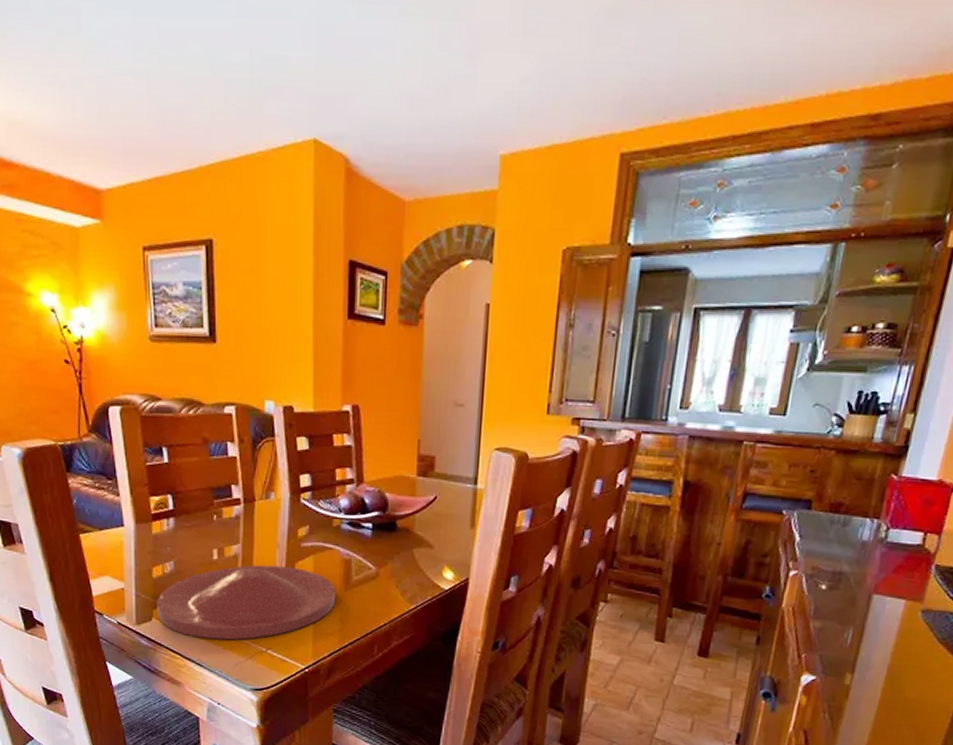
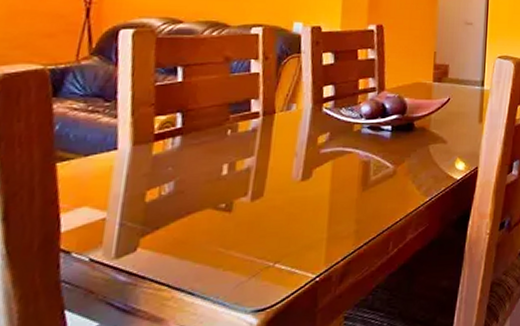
plate: present [157,565,336,640] -> none [144,174,354,263]

